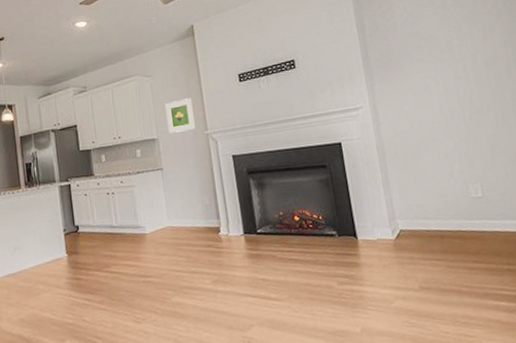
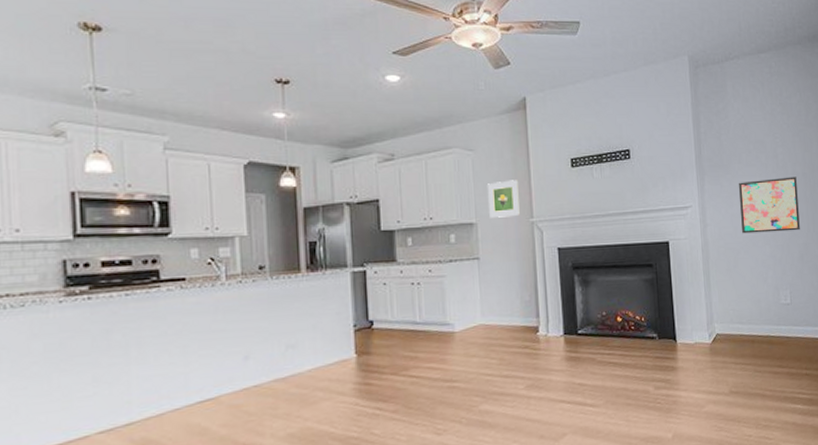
wall art: none [412,67,487,130] -> present [739,176,800,234]

